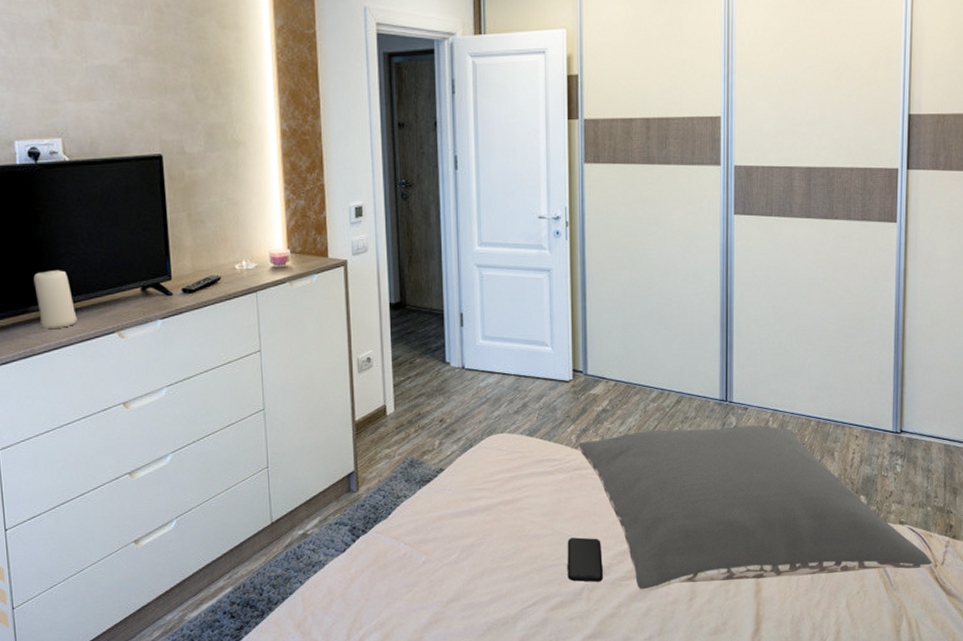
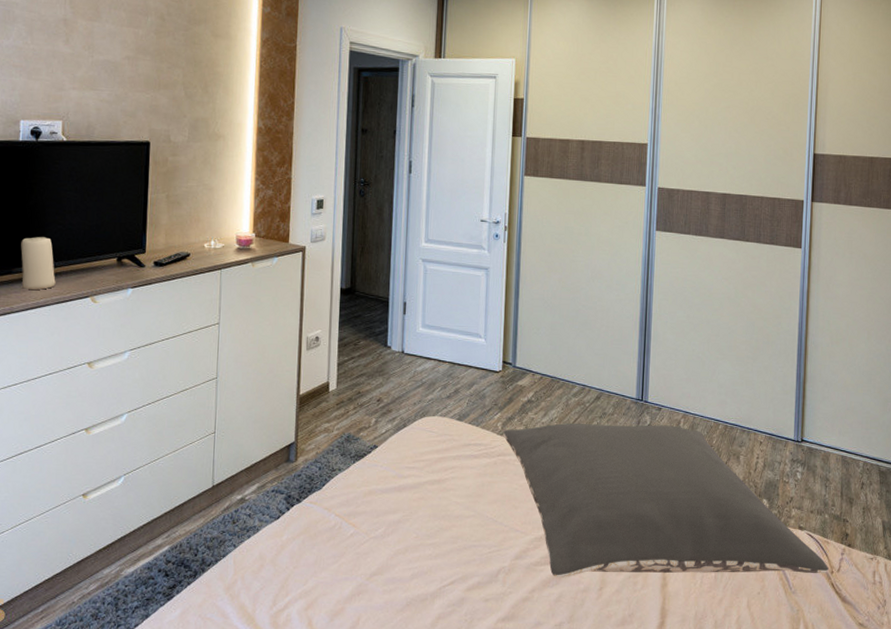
smartphone: present [567,537,603,582] -> none [486,521,520,565]

